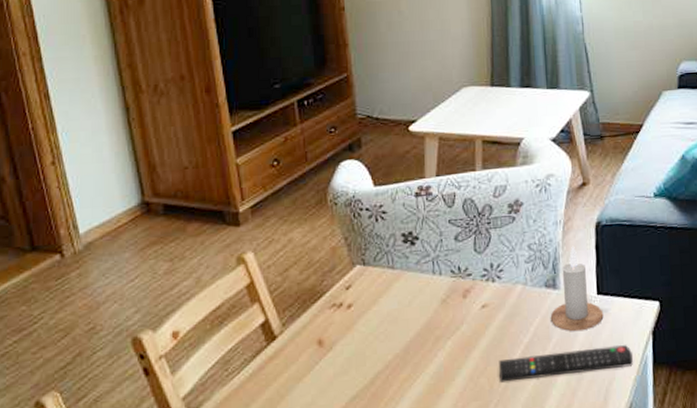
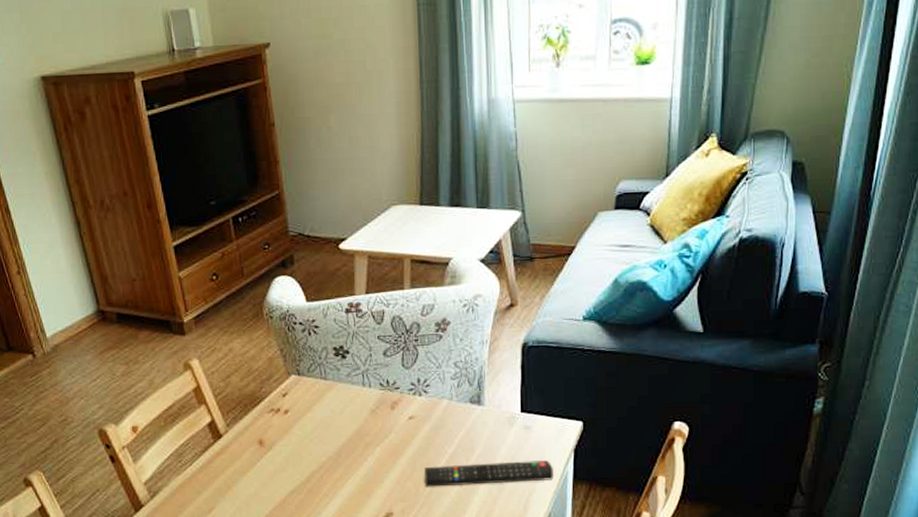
candle: present [550,246,604,332] -> none [474,365,527,445]

